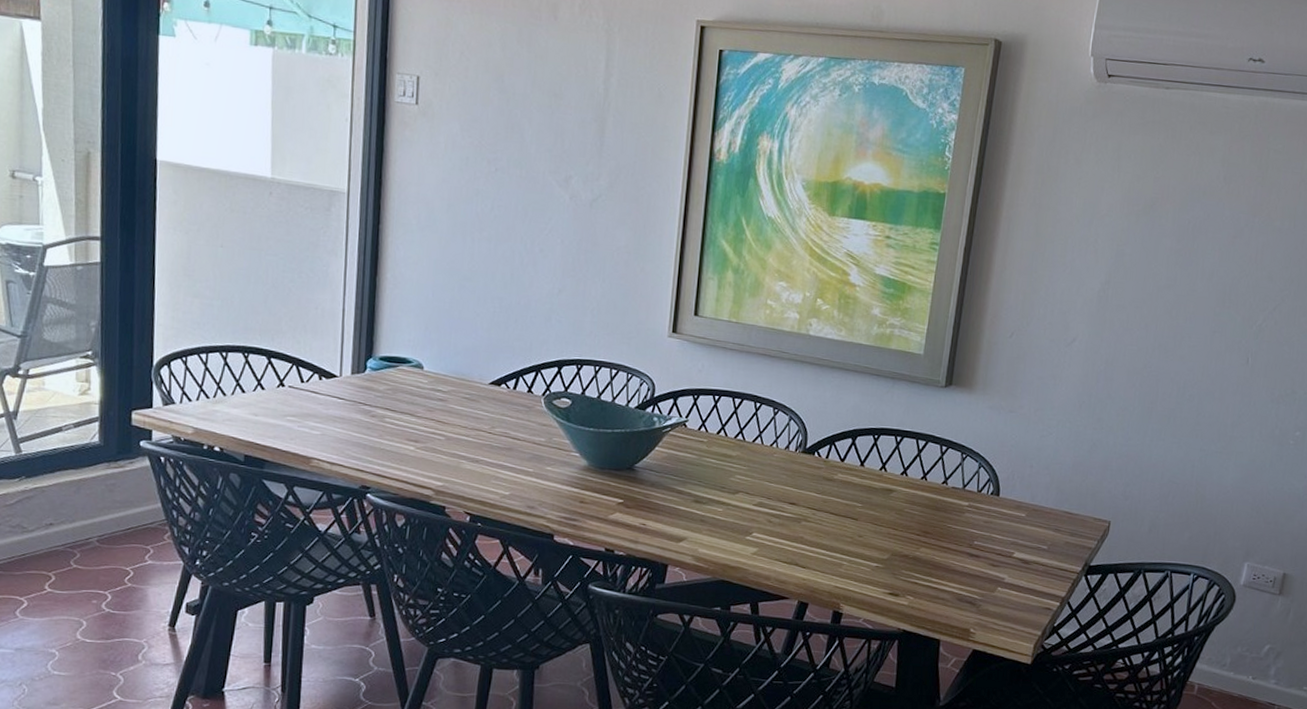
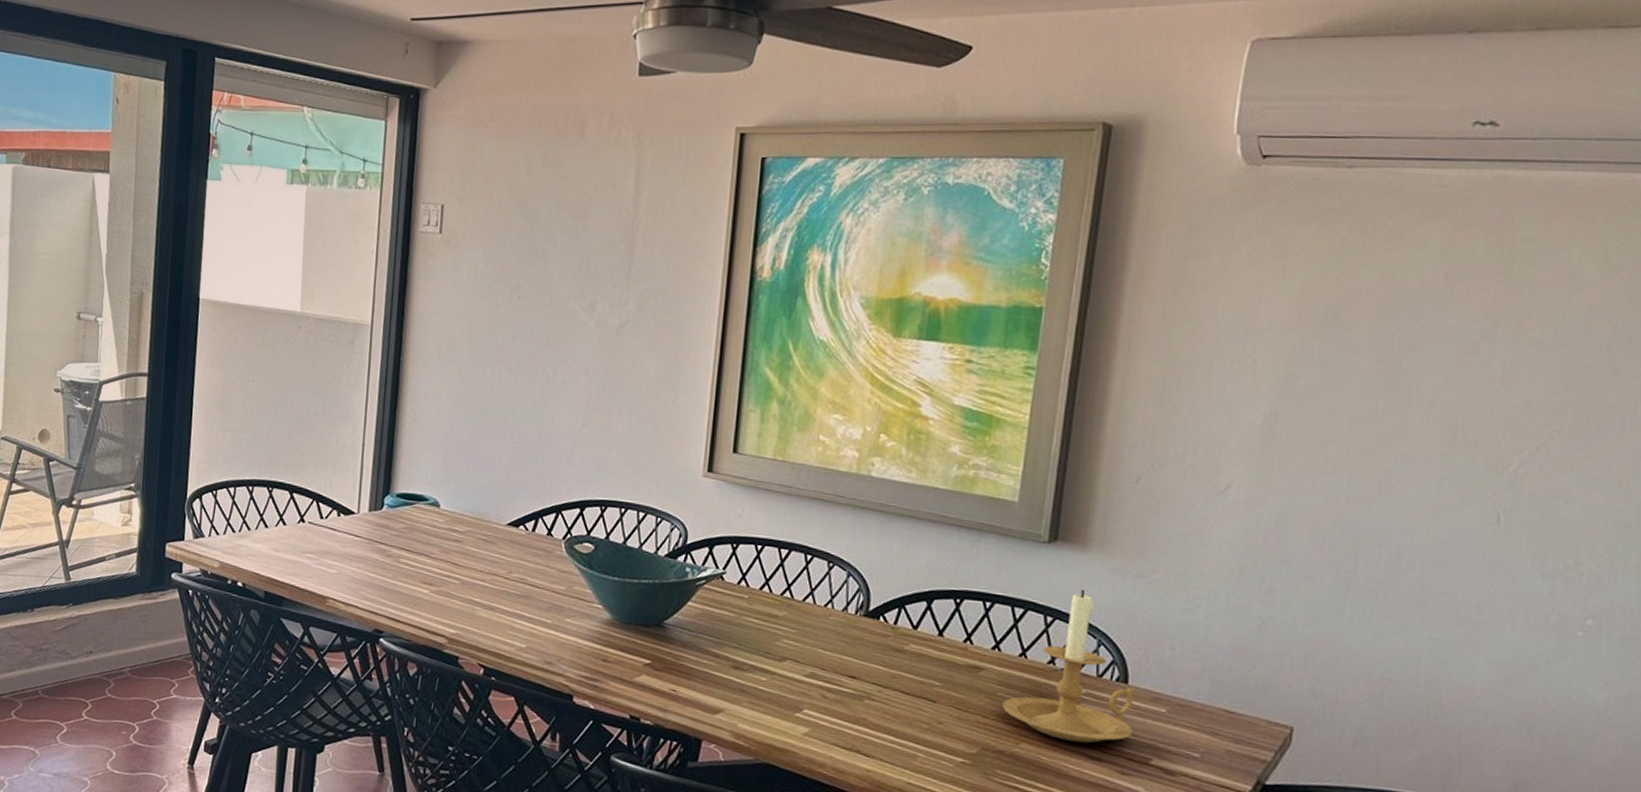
candle holder: none [908,423,1004,544] -> present [1003,589,1135,743]

